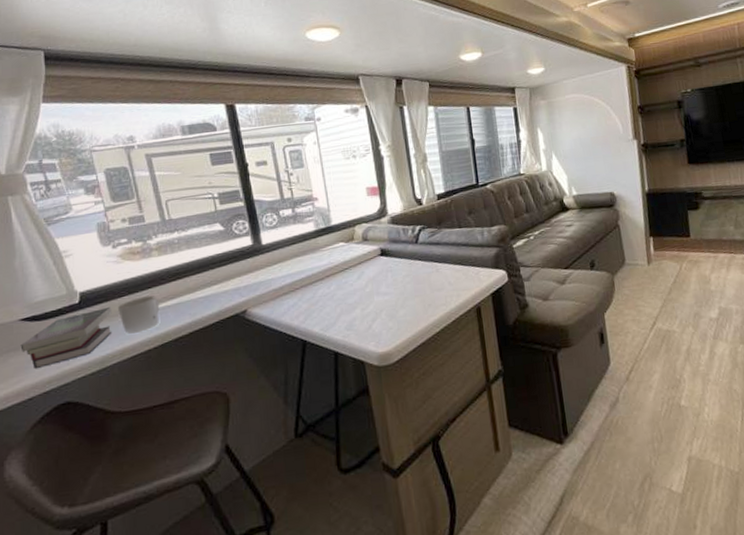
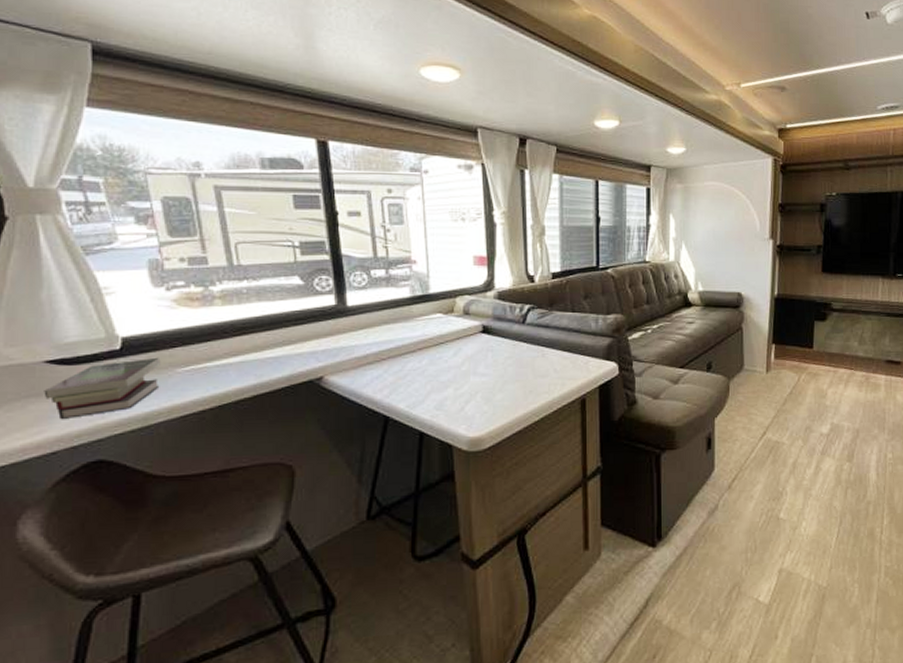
mug: present [118,296,160,335] -> none [169,350,220,392]

